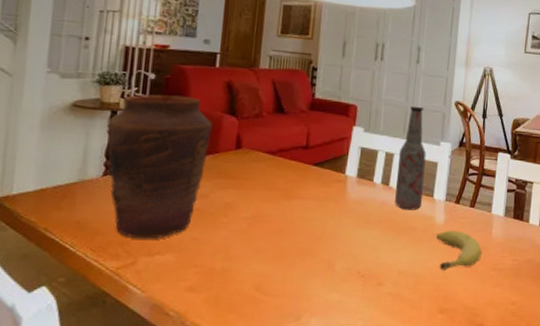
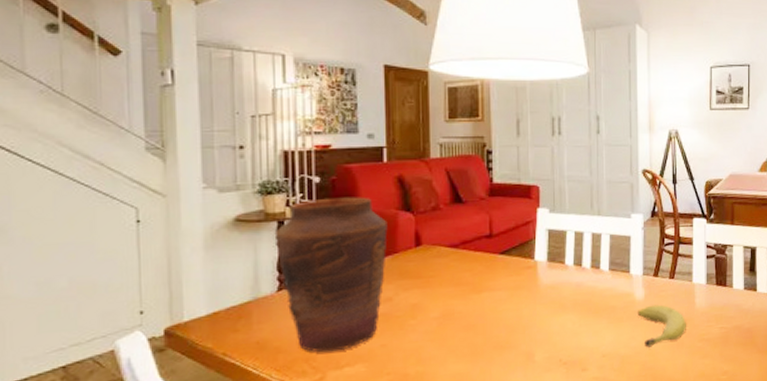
bottle: present [395,106,426,210] -> none [589,179,618,290]

